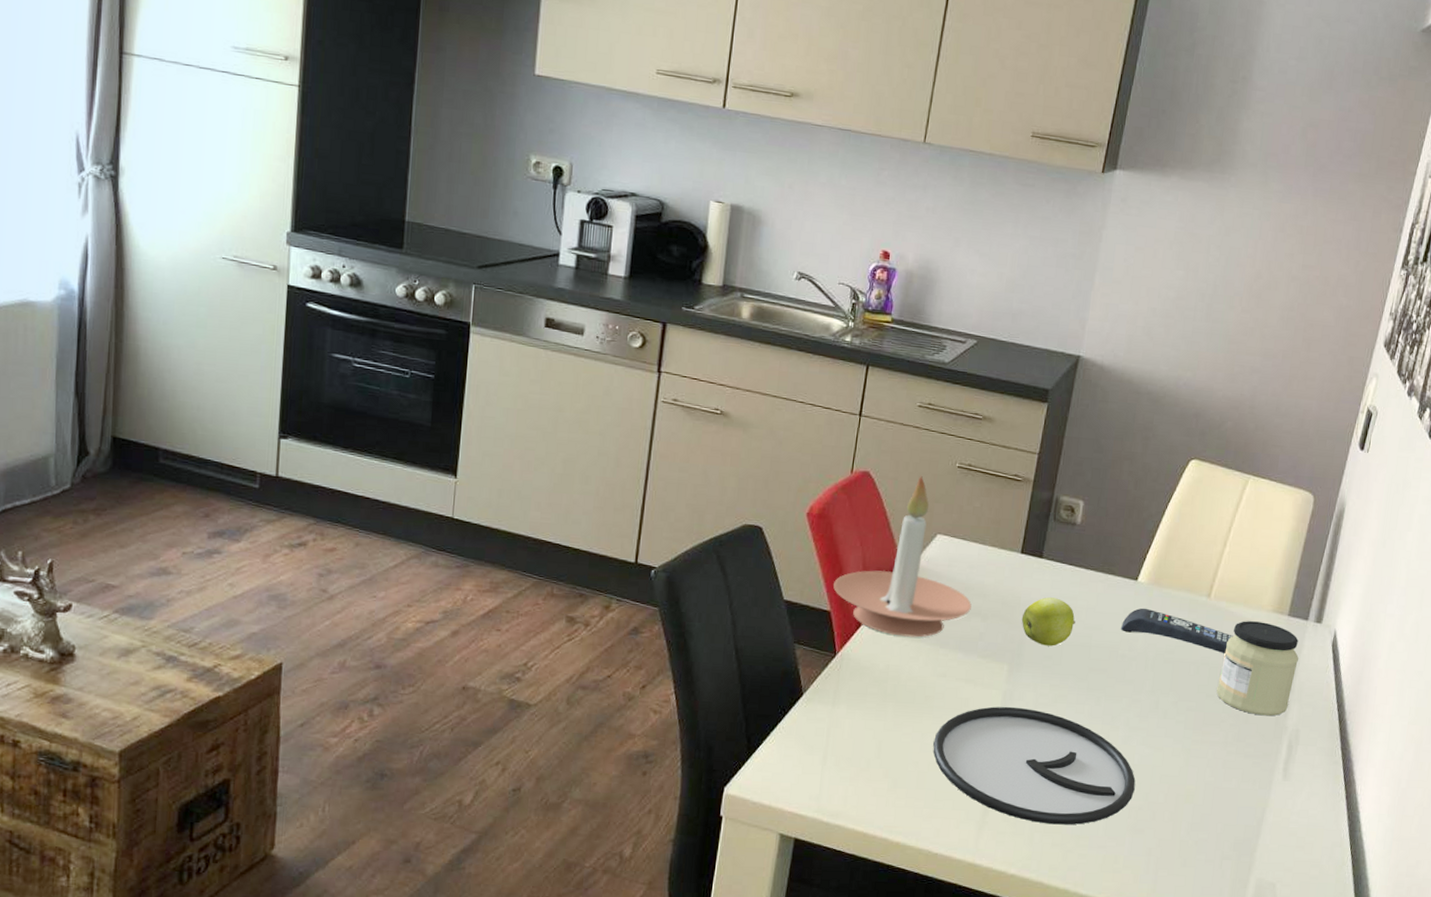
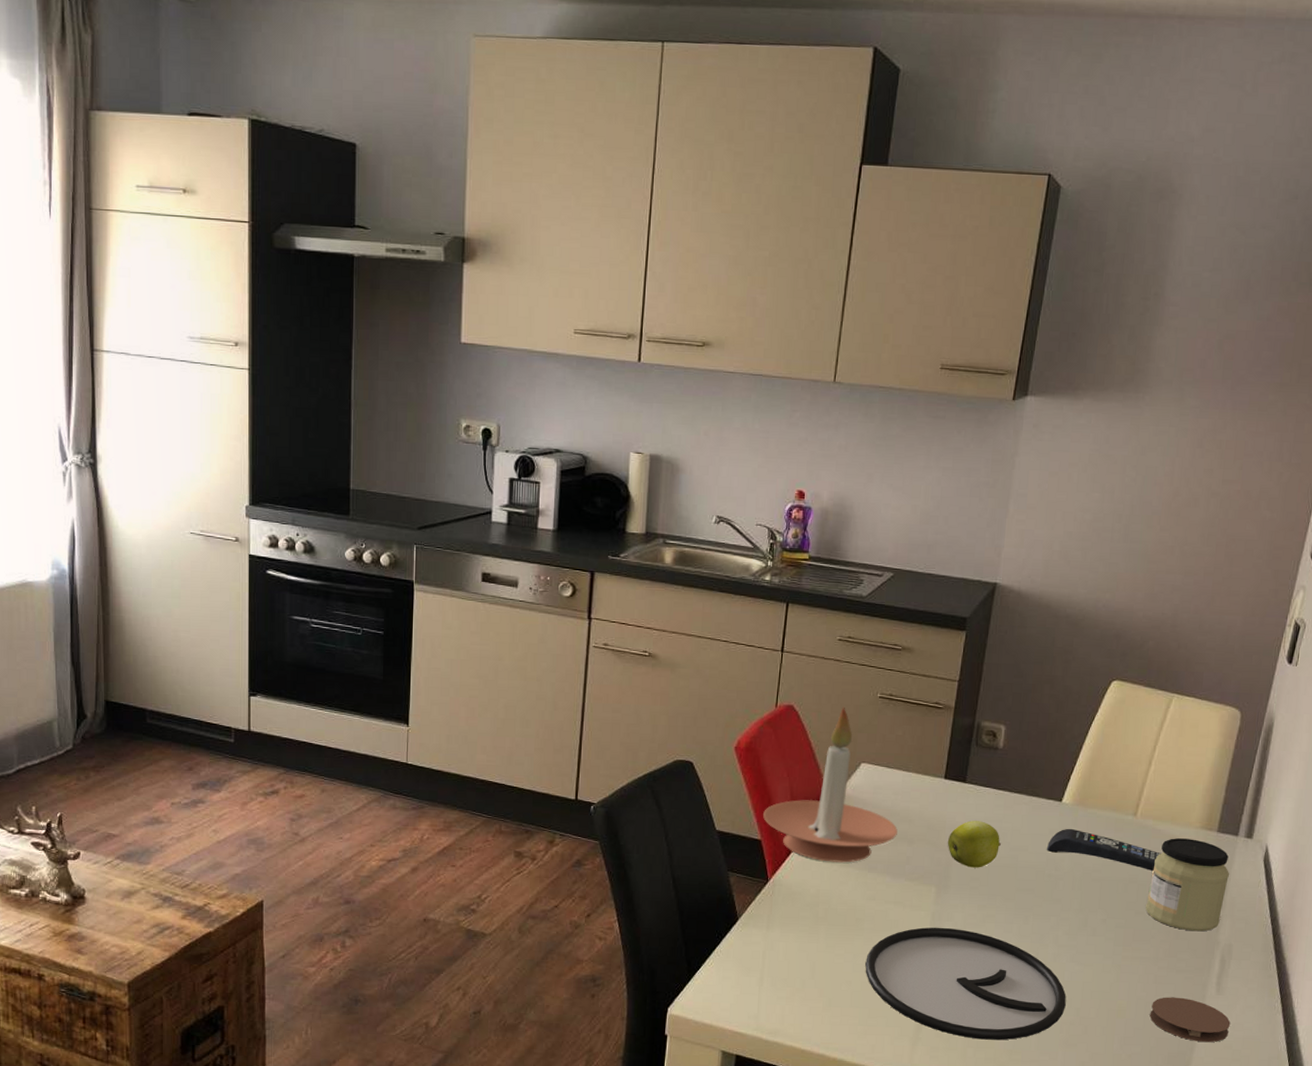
coaster: none [1217,782,1296,830] -> present [1150,997,1231,1043]

